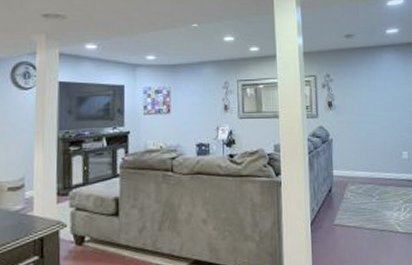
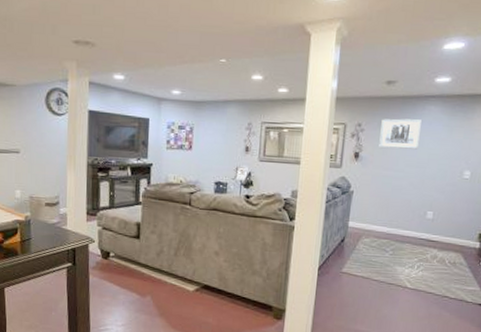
wall art: none [347,67,384,96] -> present [379,118,423,150]

